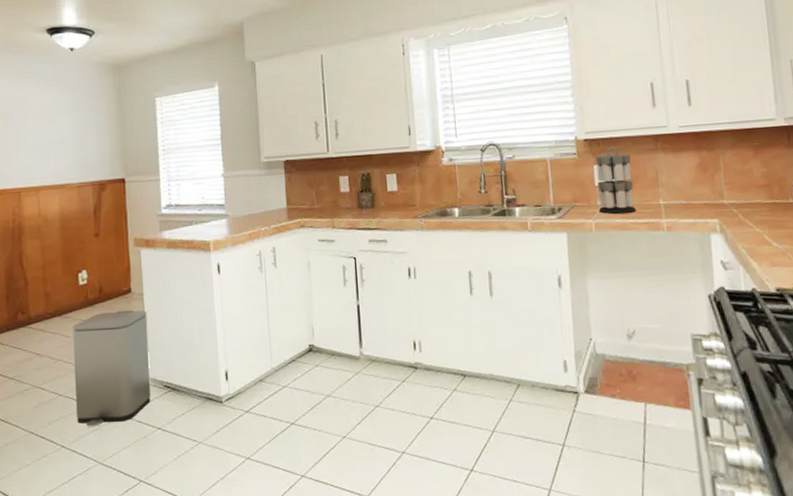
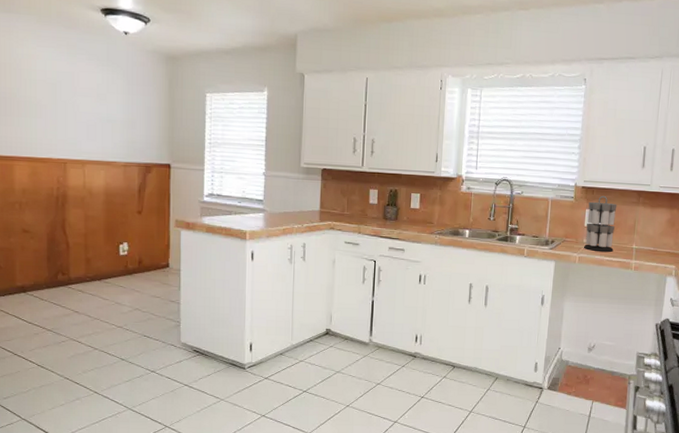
pedal bin: present [72,310,151,427] -> none [109,282,183,379]

